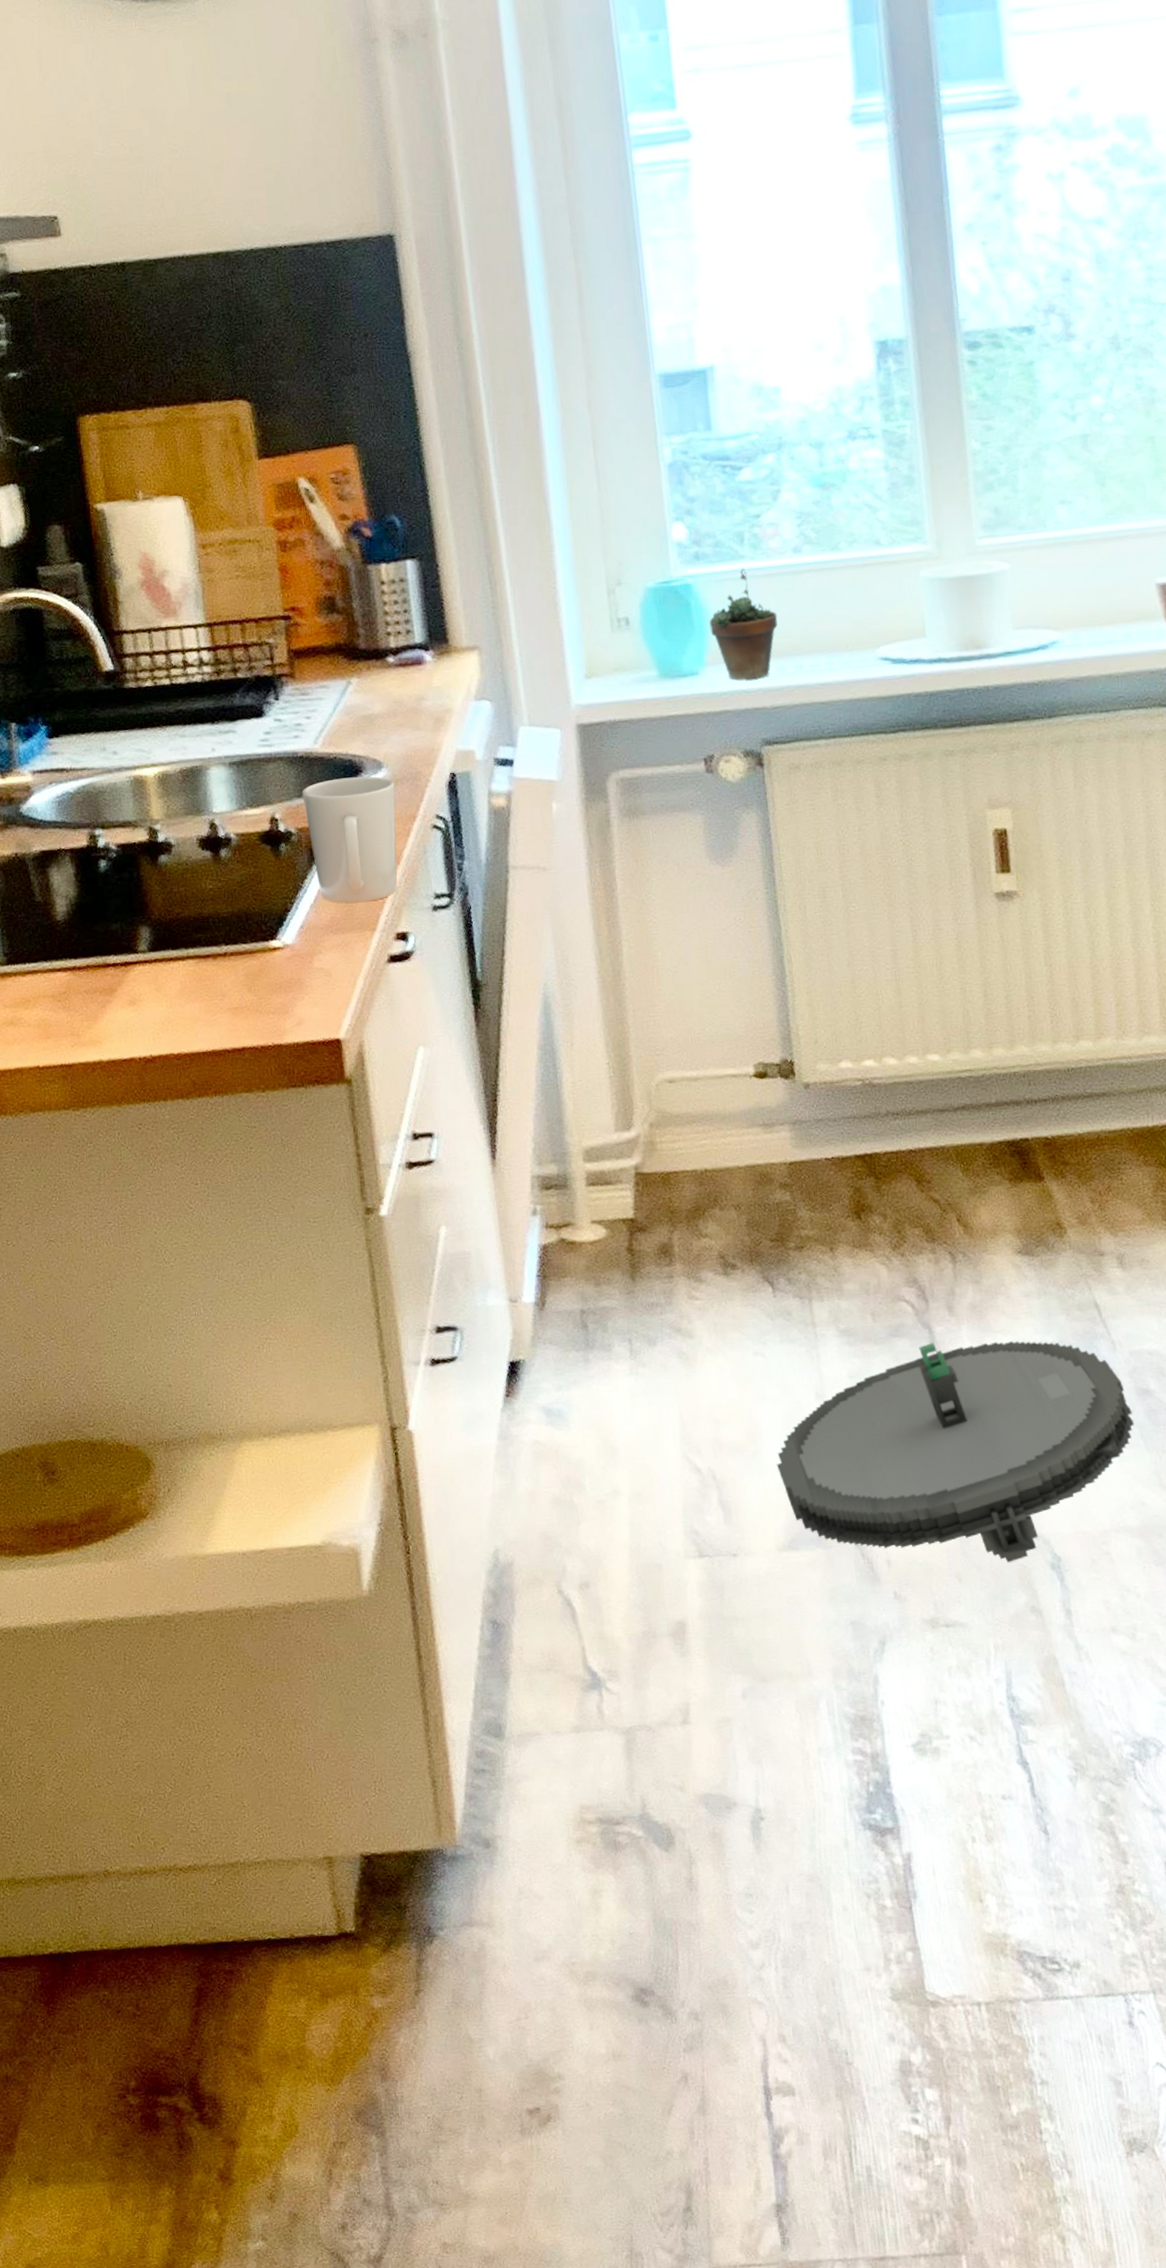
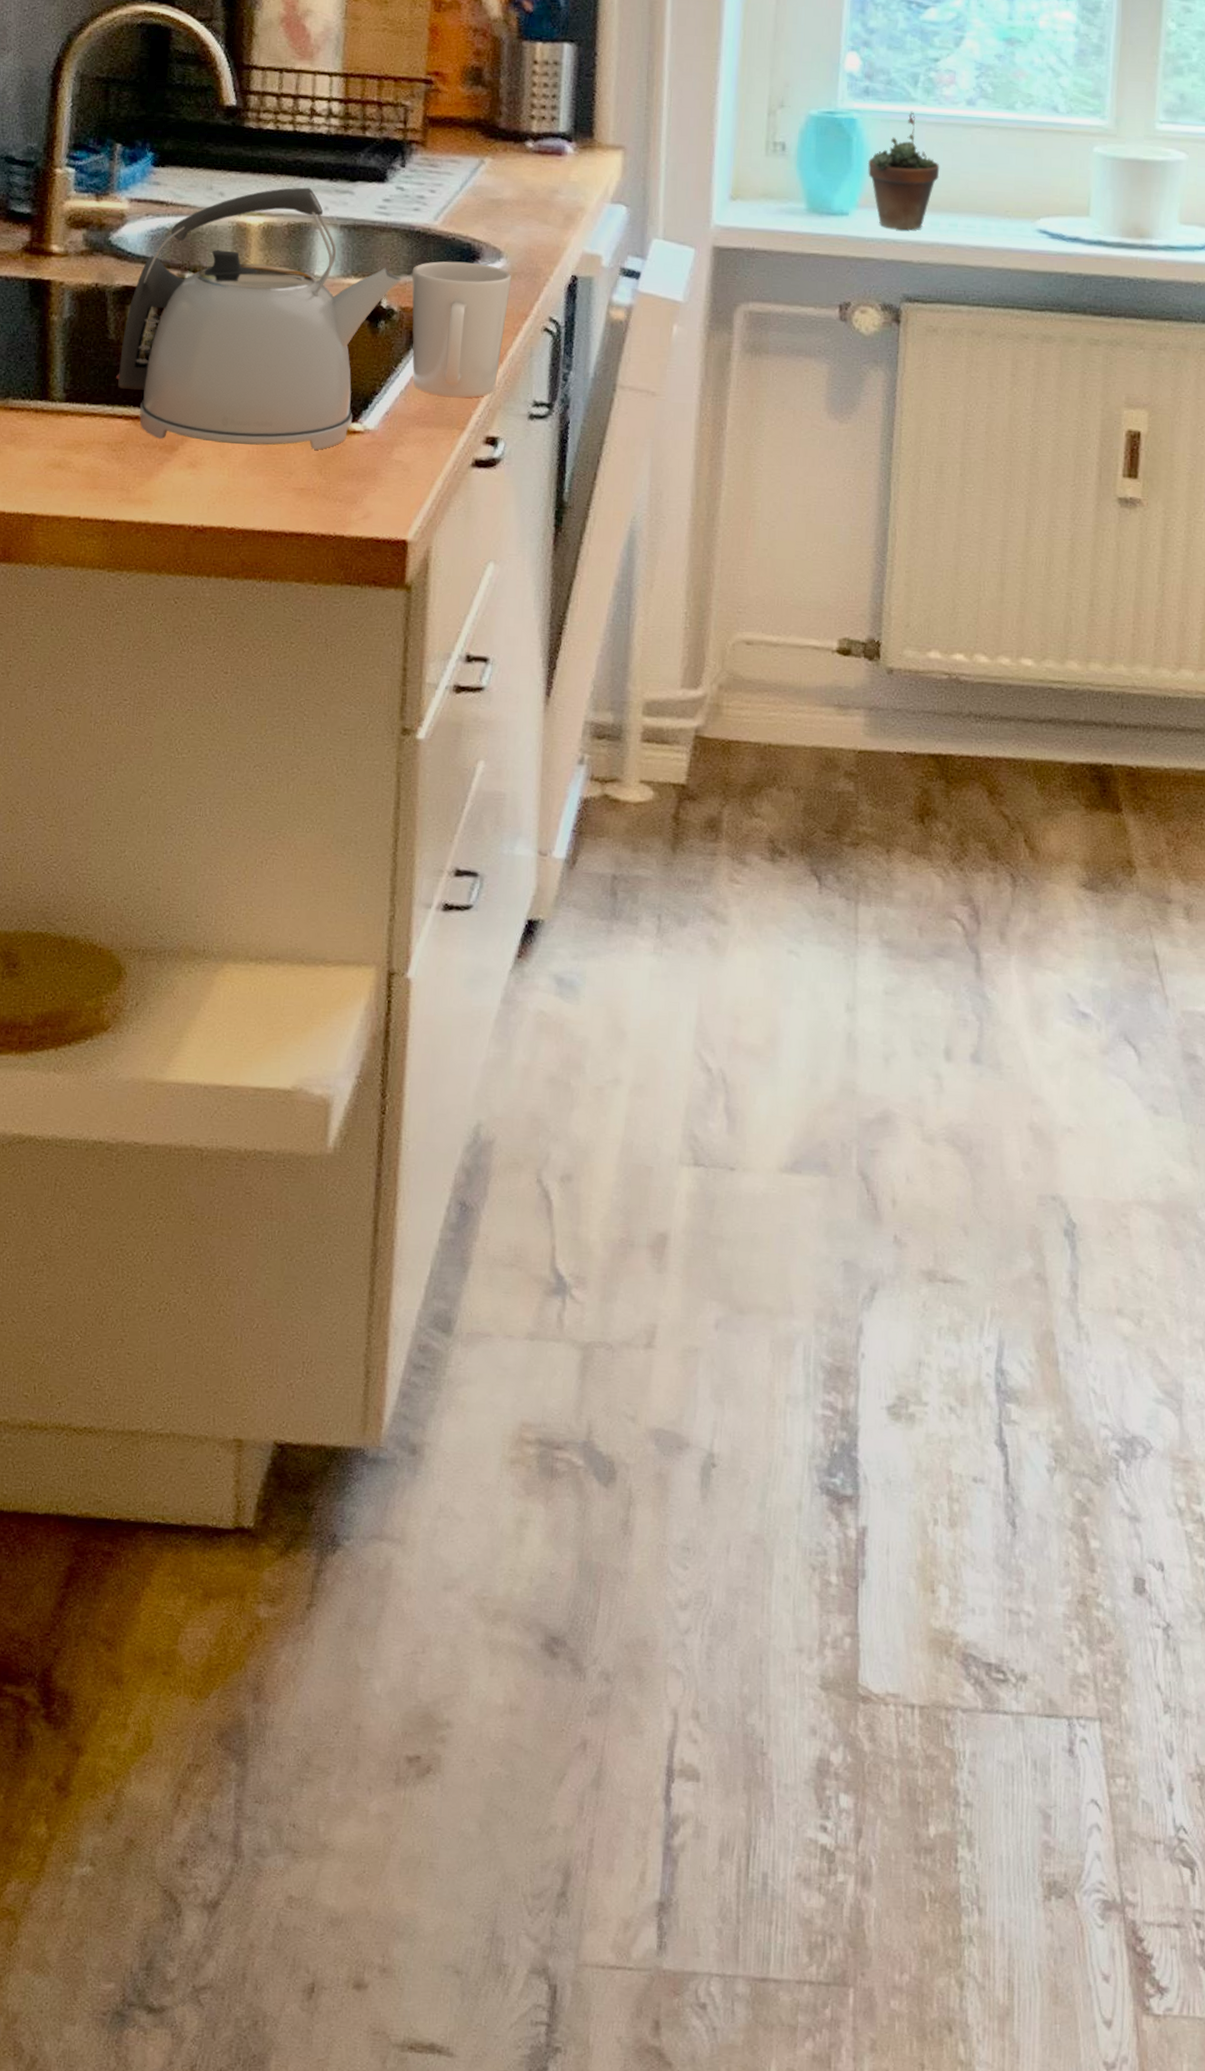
kettle: none [48,733,293,984] -> present [115,187,401,450]
robot vacuum: present [776,1340,1135,1563] -> none [792,969,1175,1222]

